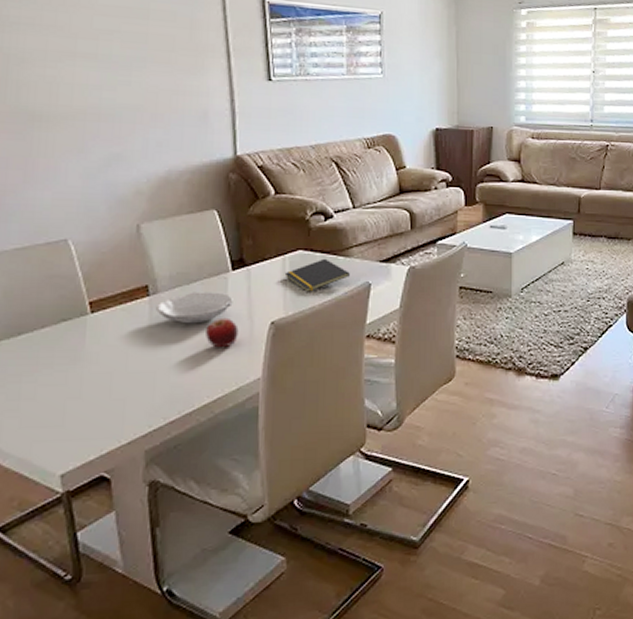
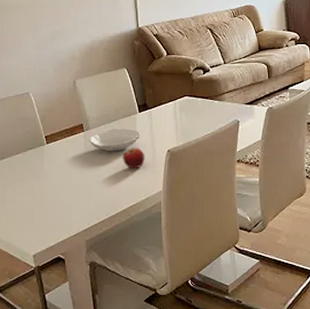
notepad: present [284,258,350,292] -> none [175,102,223,128]

